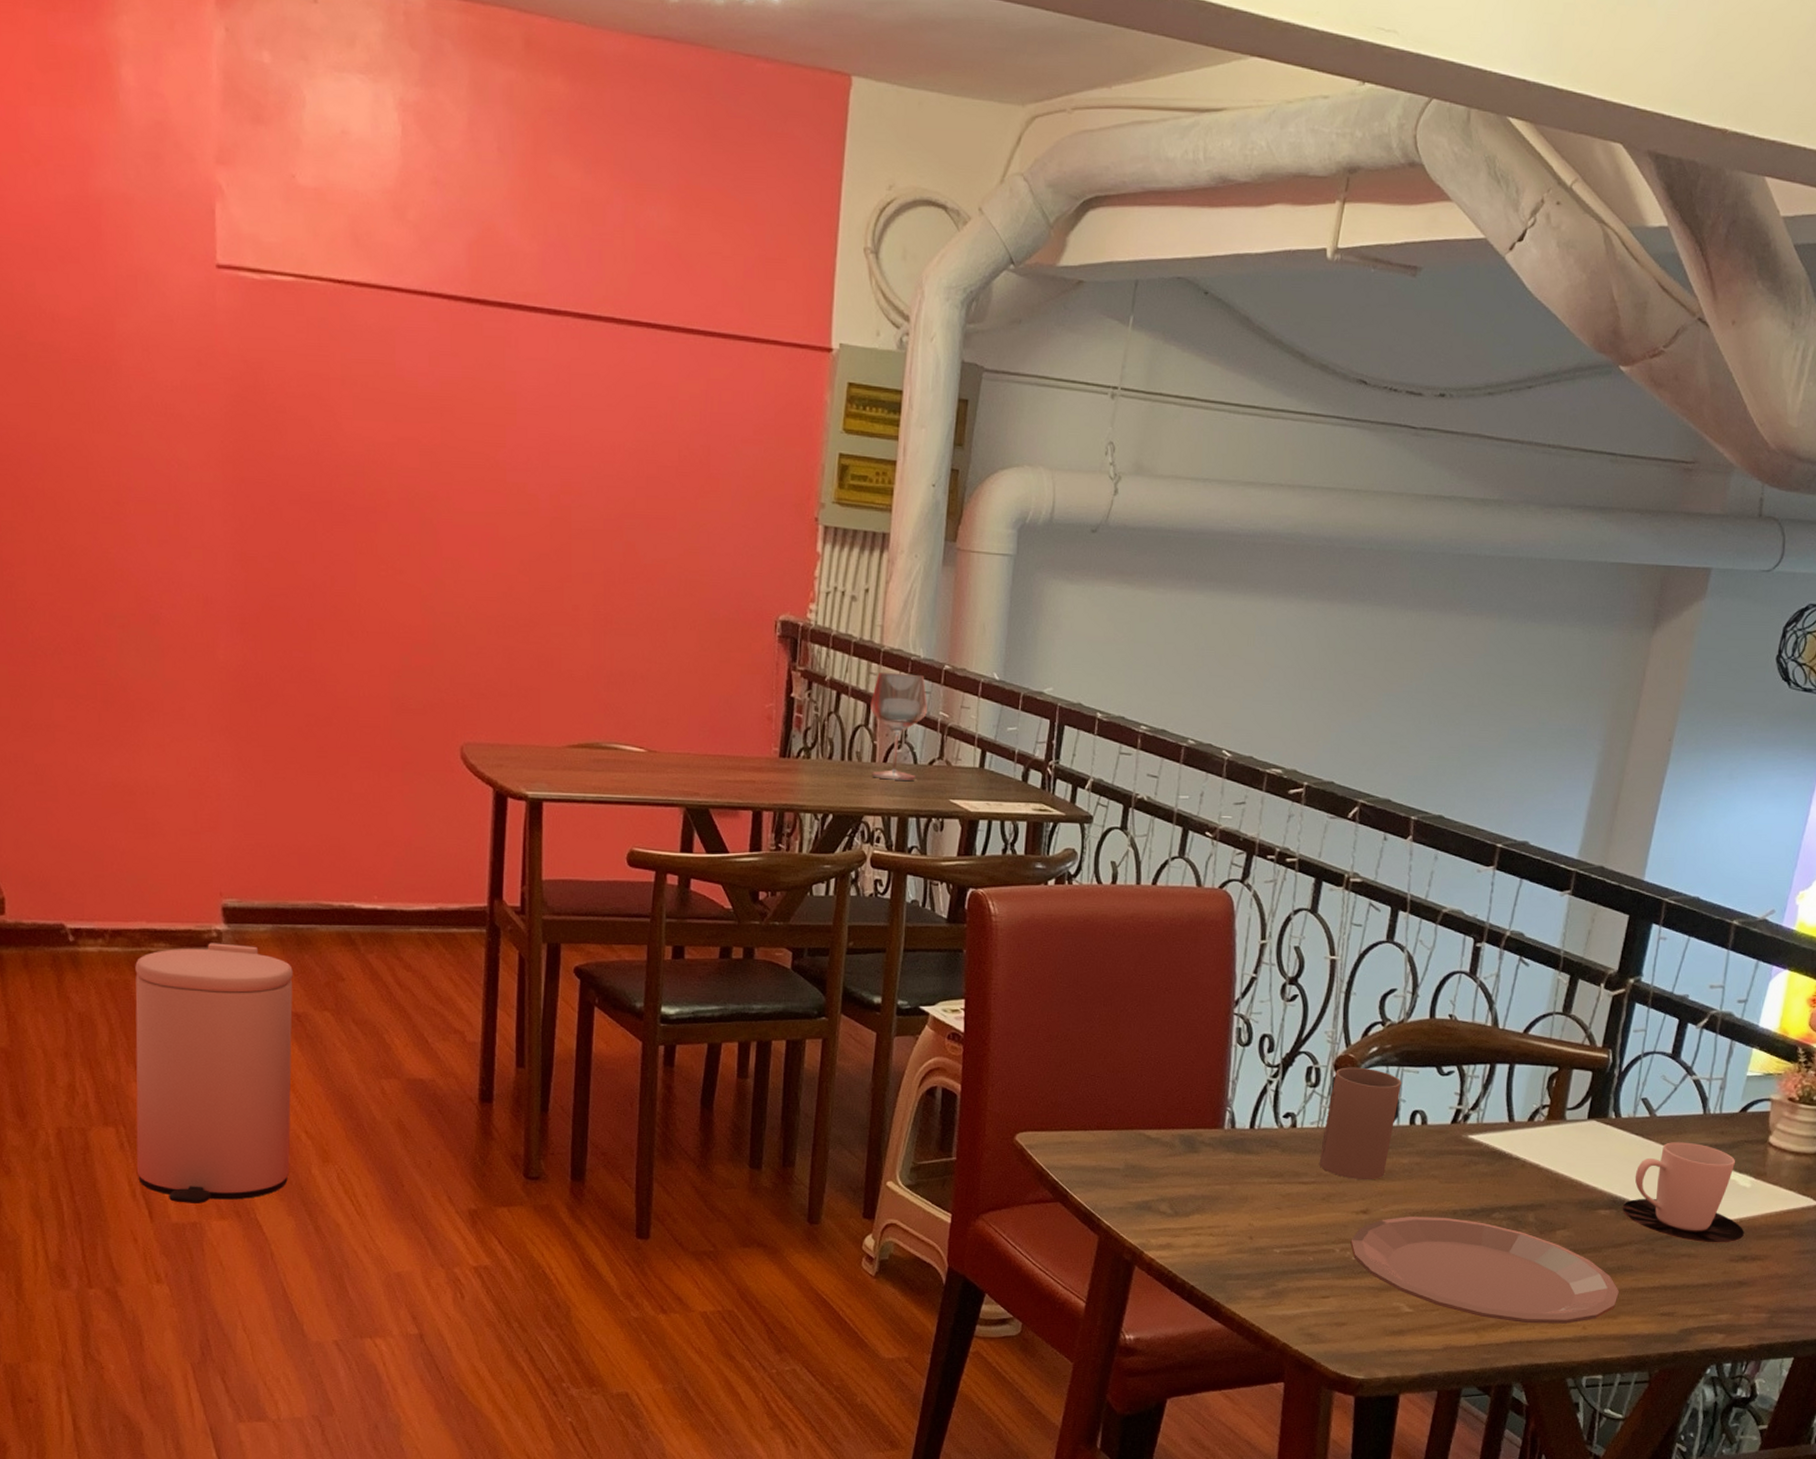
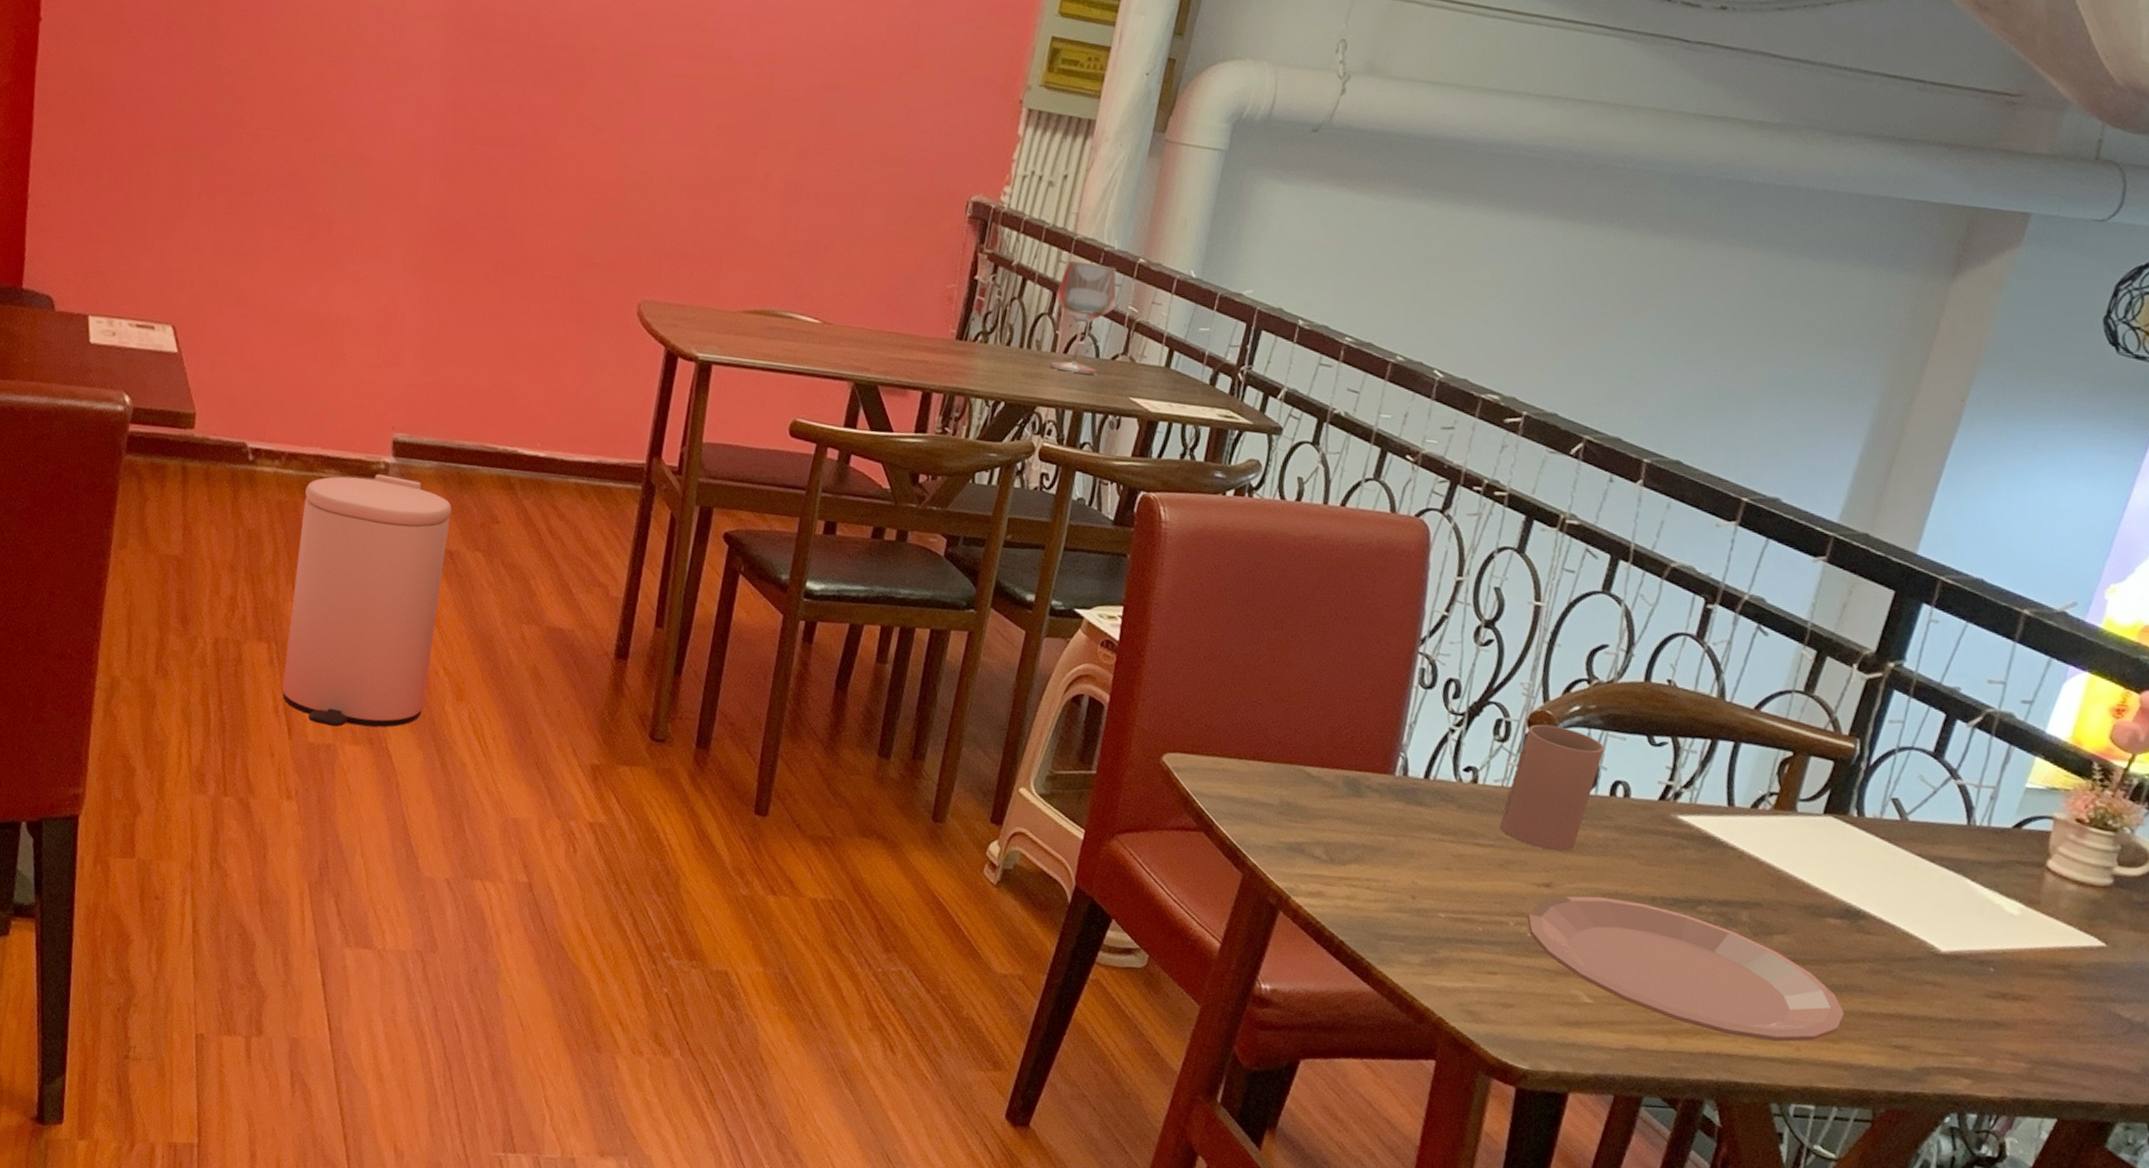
cup: present [1622,1142,1744,1243] -> none [1856,851,2007,976]

